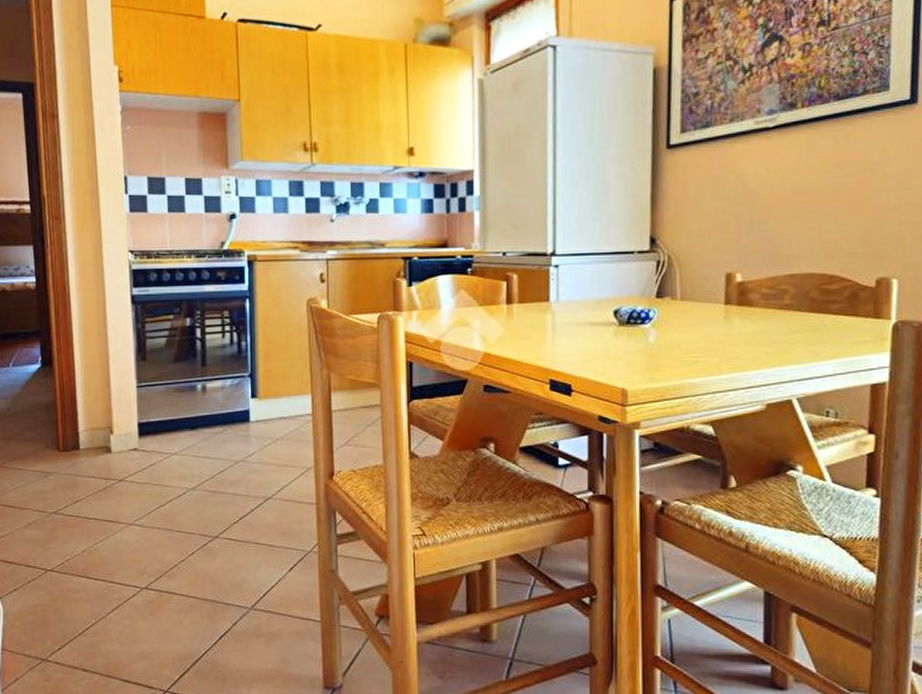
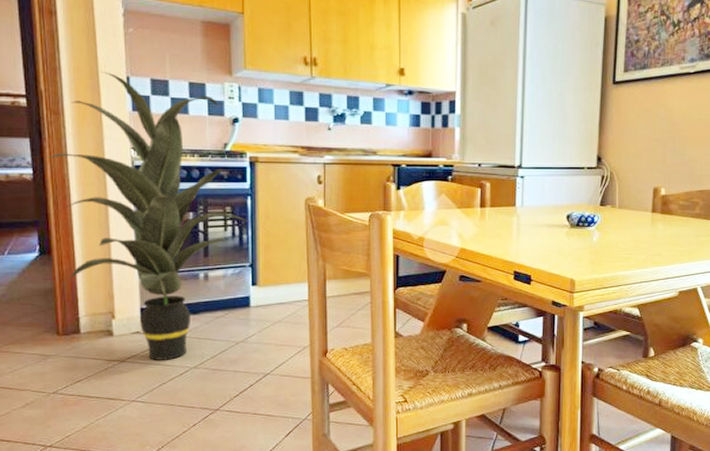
indoor plant: none [49,172,249,480] -> present [47,70,250,360]

